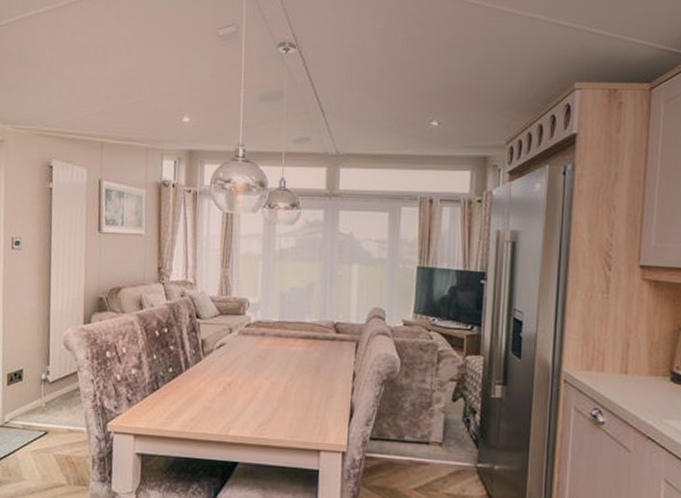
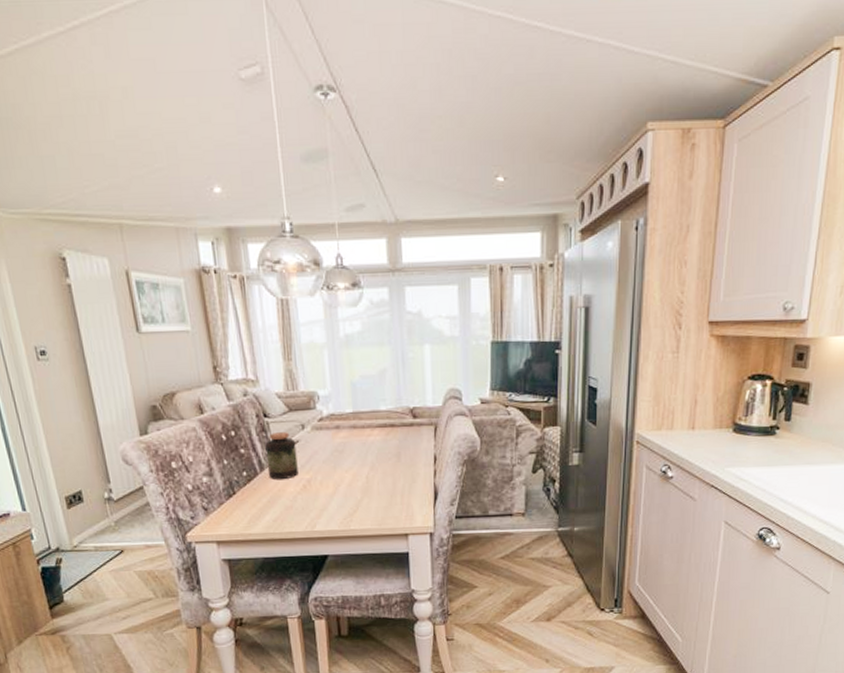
jar: none [192,333,222,380] -> present [265,432,298,479]

